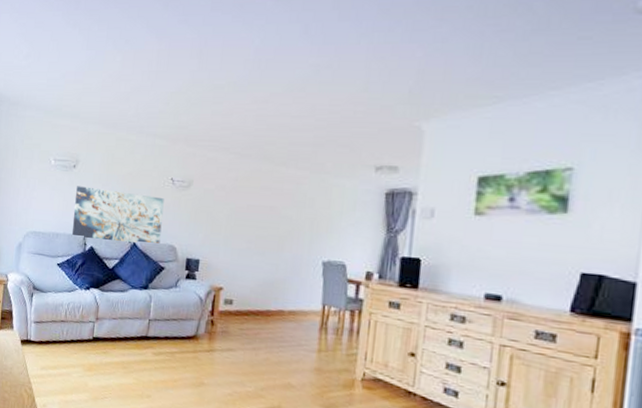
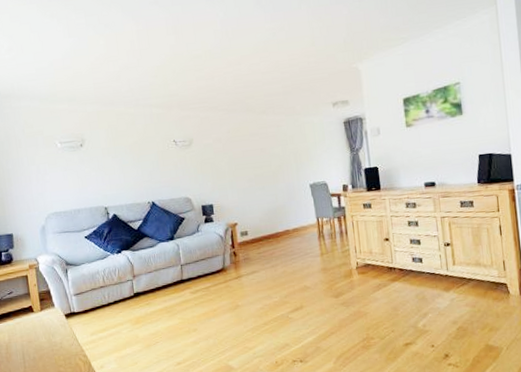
wall art: present [71,186,164,243] -> none [87,158,176,210]

